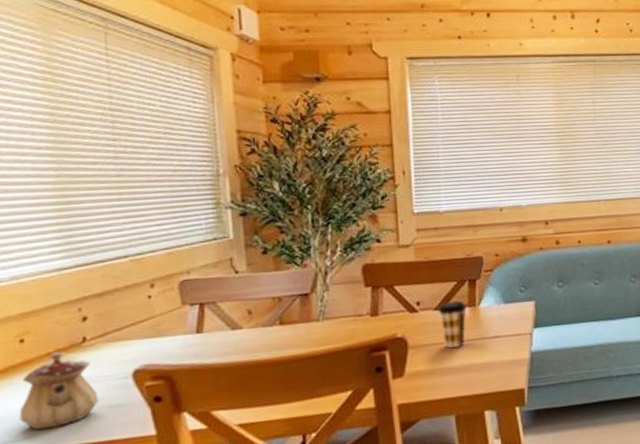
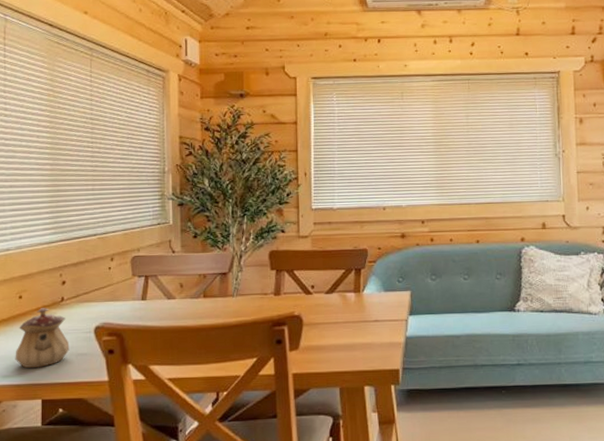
coffee cup: present [437,300,467,348] -> none [328,286,352,327]

